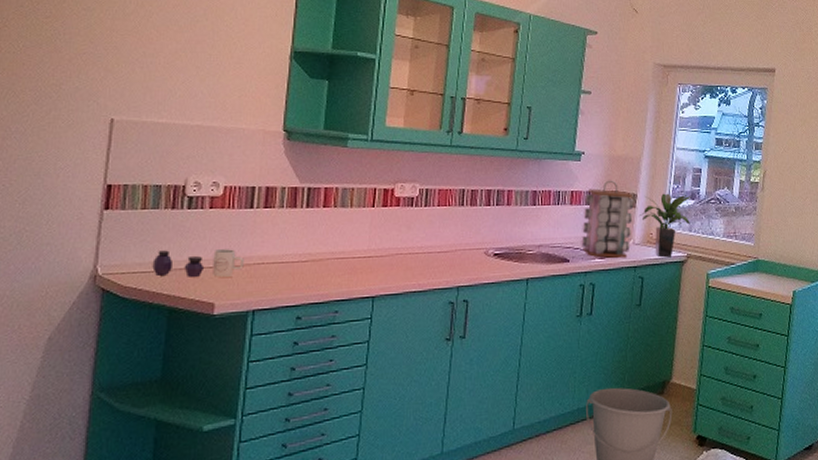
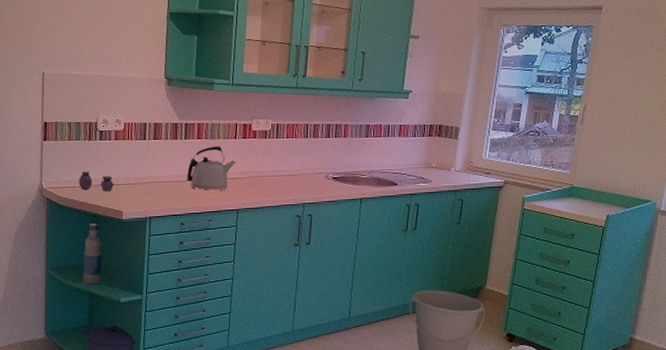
bottle: none [146,321,181,409] -> present [82,223,102,285]
mug: present [211,249,244,278] -> none [119,171,142,193]
kettle: none [307,216,373,274] -> present [187,146,236,191]
spice rack: present [580,180,634,259] -> none [407,115,456,184]
potted plant: present [640,193,692,258] -> none [461,126,511,183]

